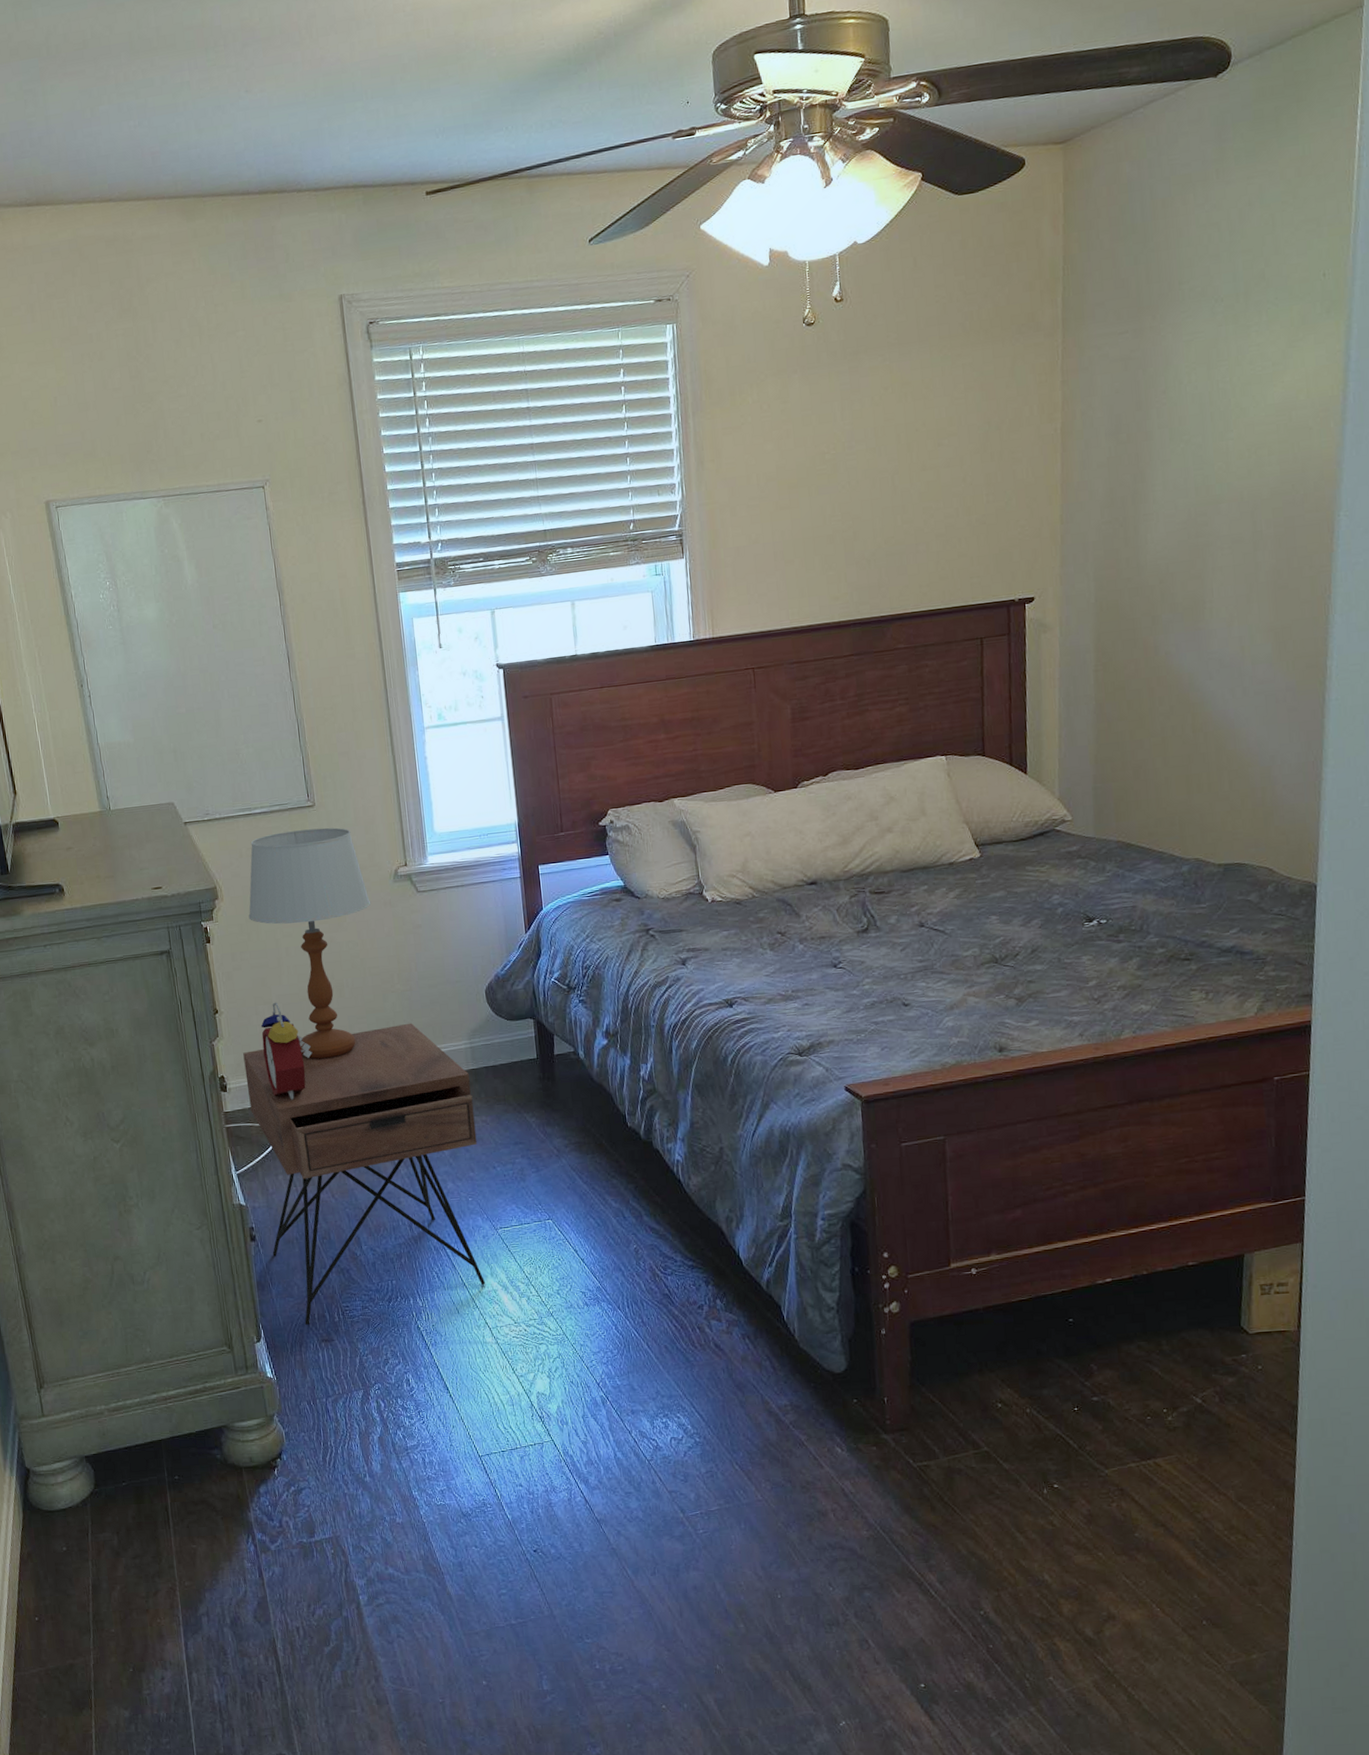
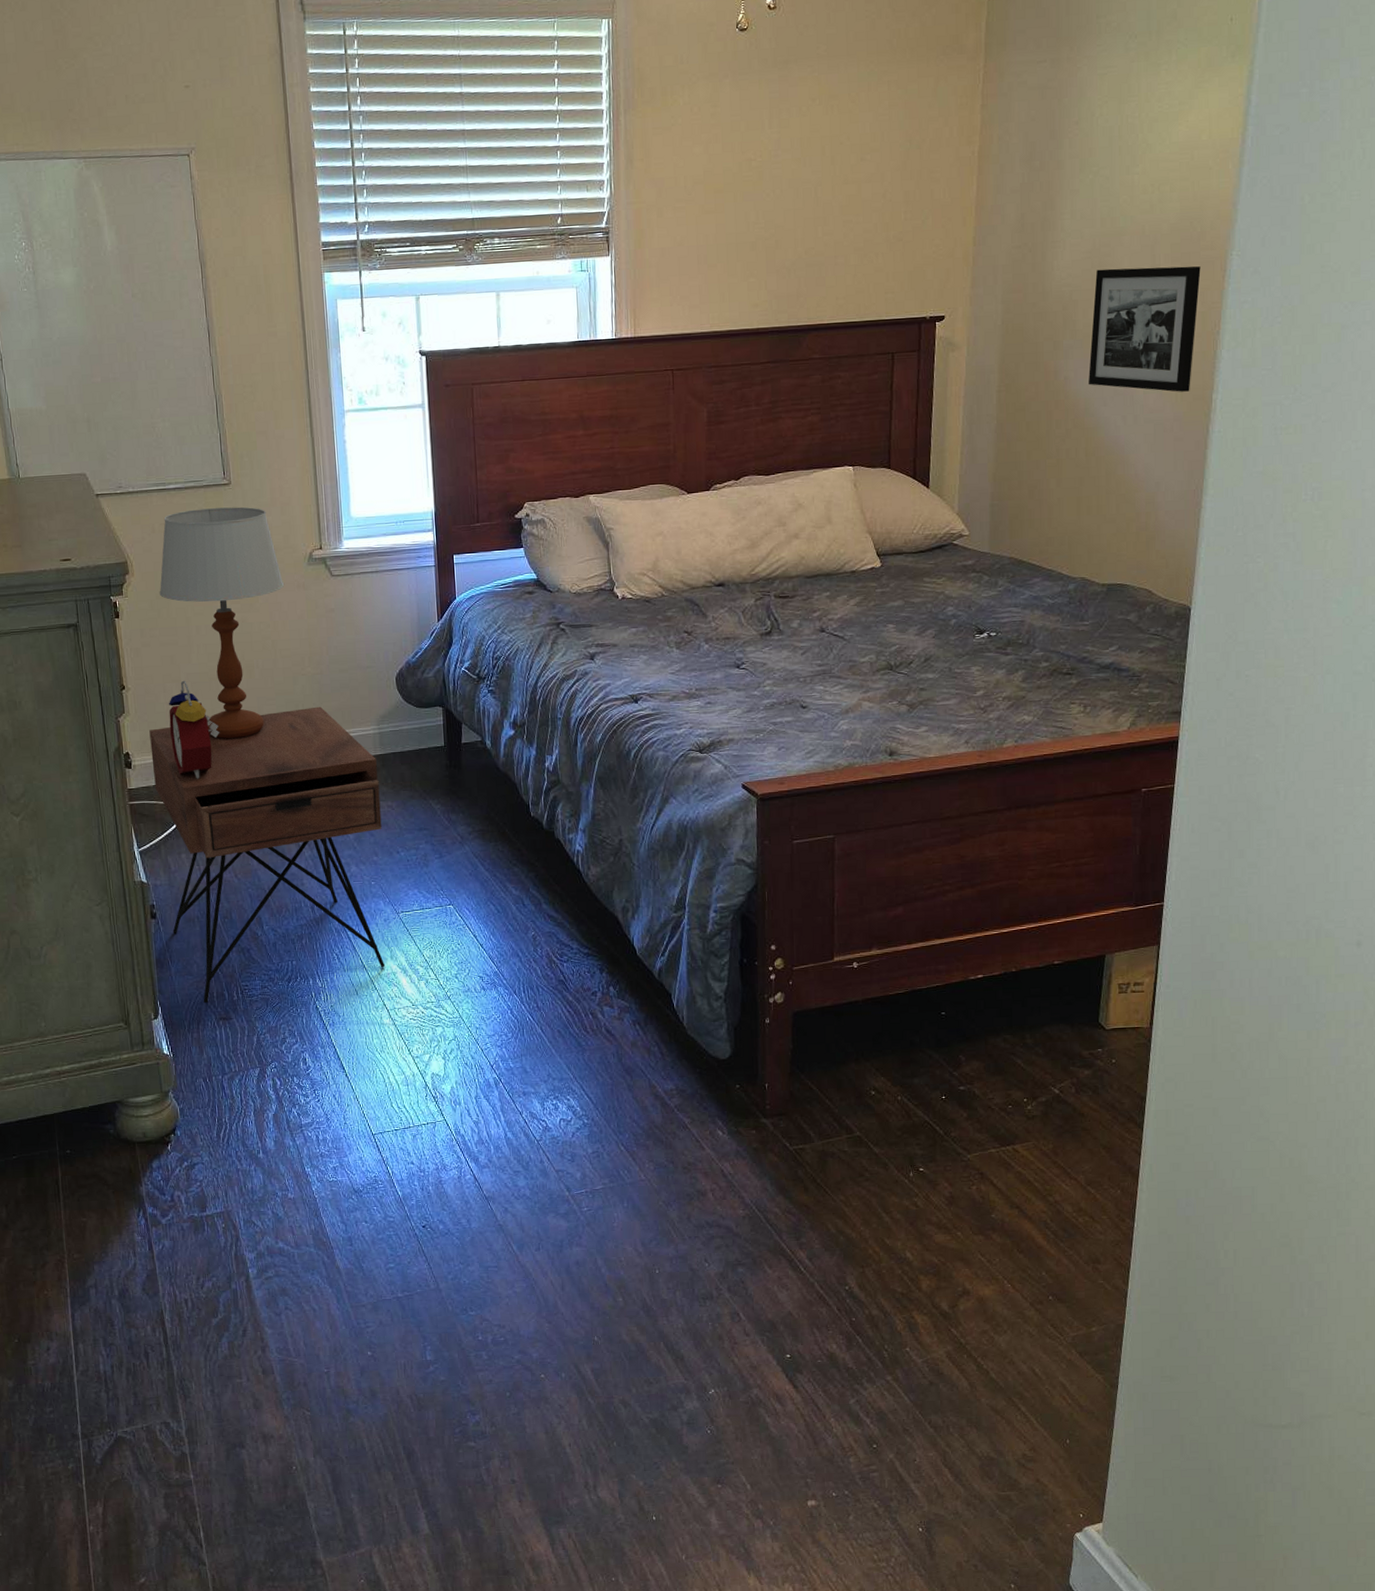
picture frame: none [1191,529,1307,661] -> present [1088,266,1201,392]

